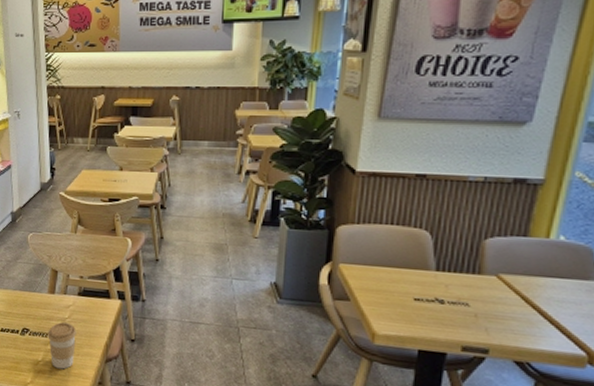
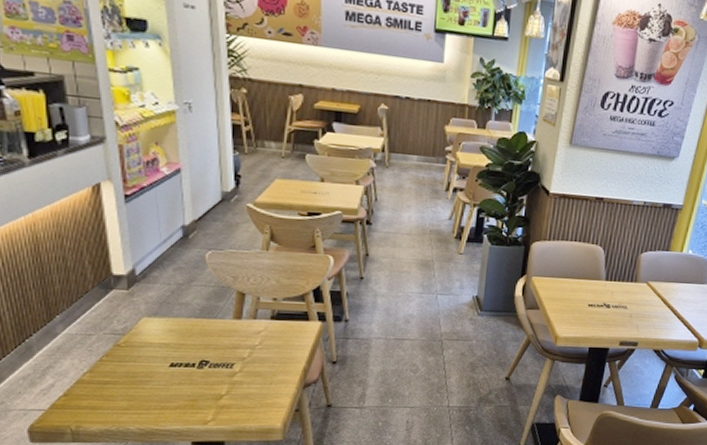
coffee cup: present [47,321,76,370] -> none [233,349,269,401]

